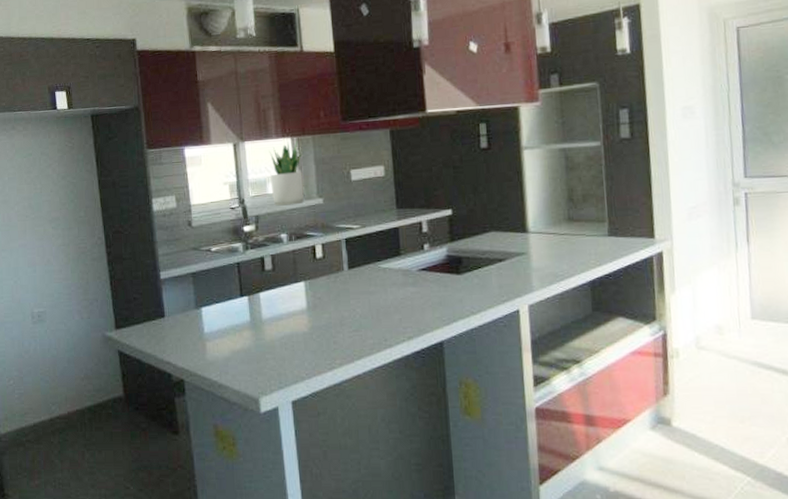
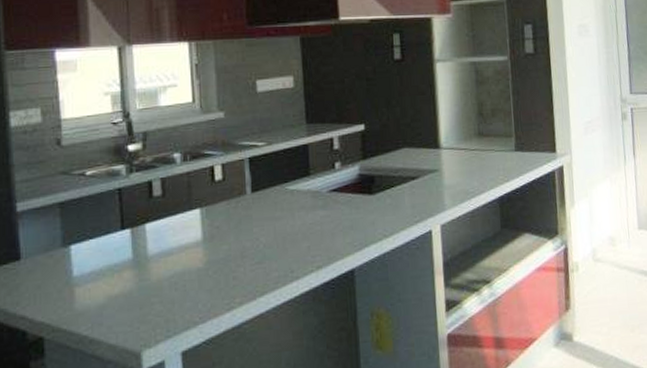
planter: present [269,141,304,206] -> none [161,46,202,121]

